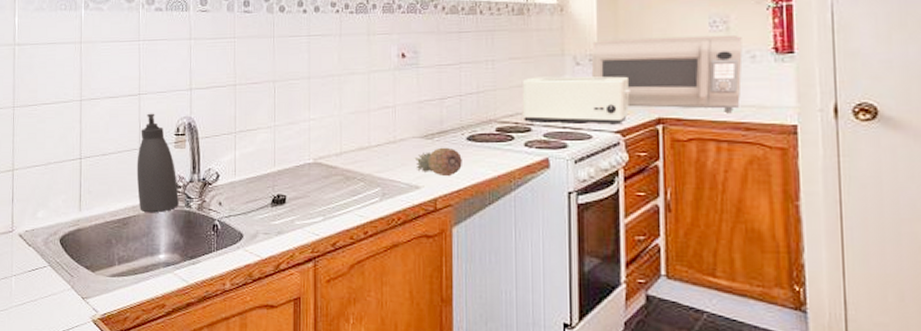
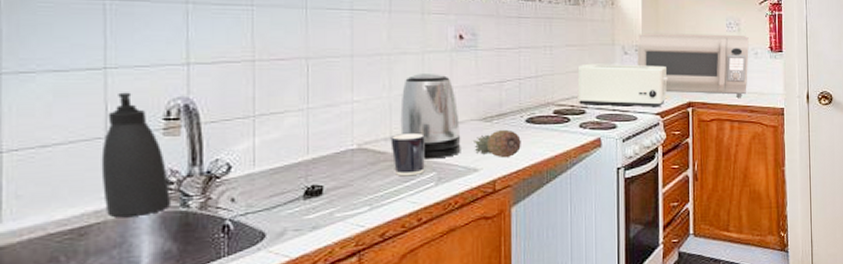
mug: none [341,149,372,191] -> present [390,132,426,177]
kettle: none [349,92,404,175] -> present [400,74,461,159]

